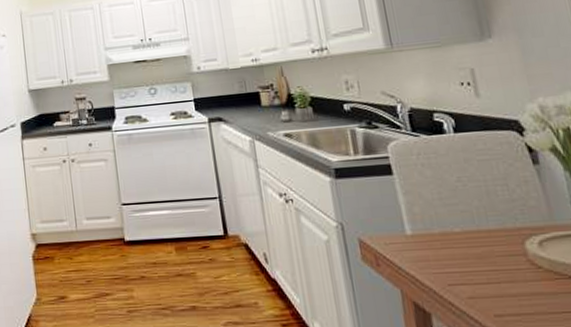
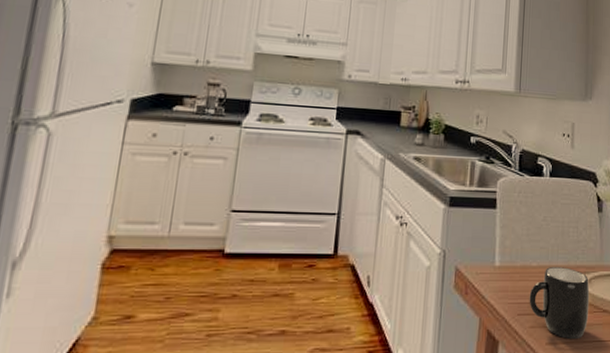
mug: none [458,230,549,311] -> present [529,266,590,340]

